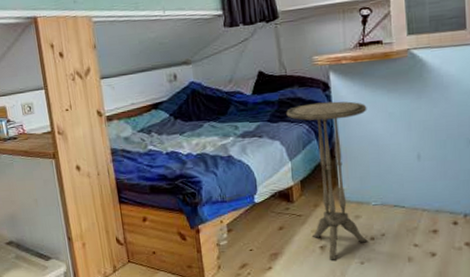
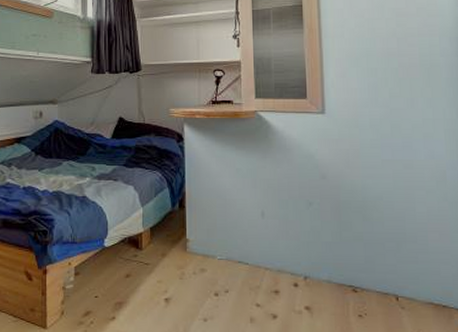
side table: present [286,101,368,260] -> none [142,152,217,315]

